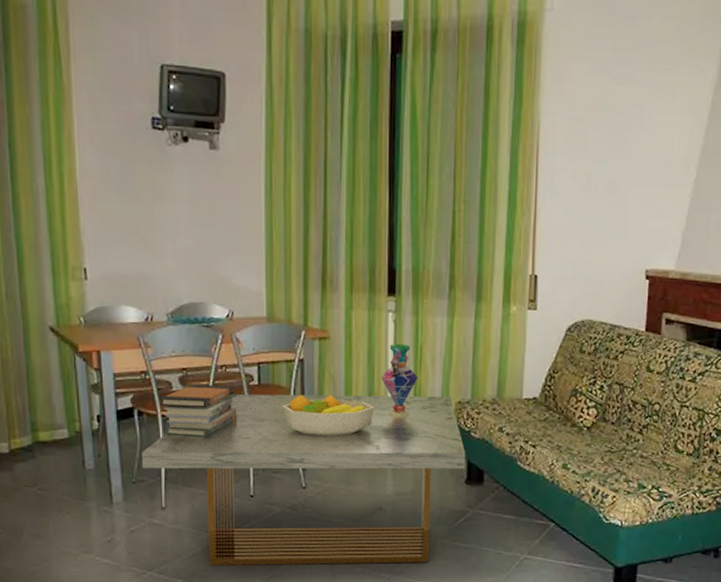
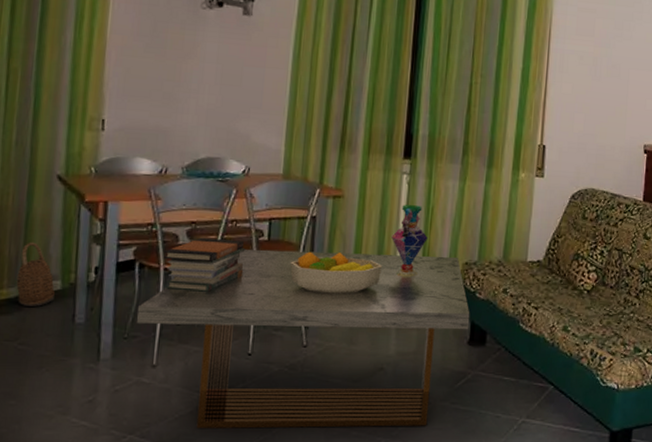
basket: none [26,392,63,454] -> present [16,241,55,306]

